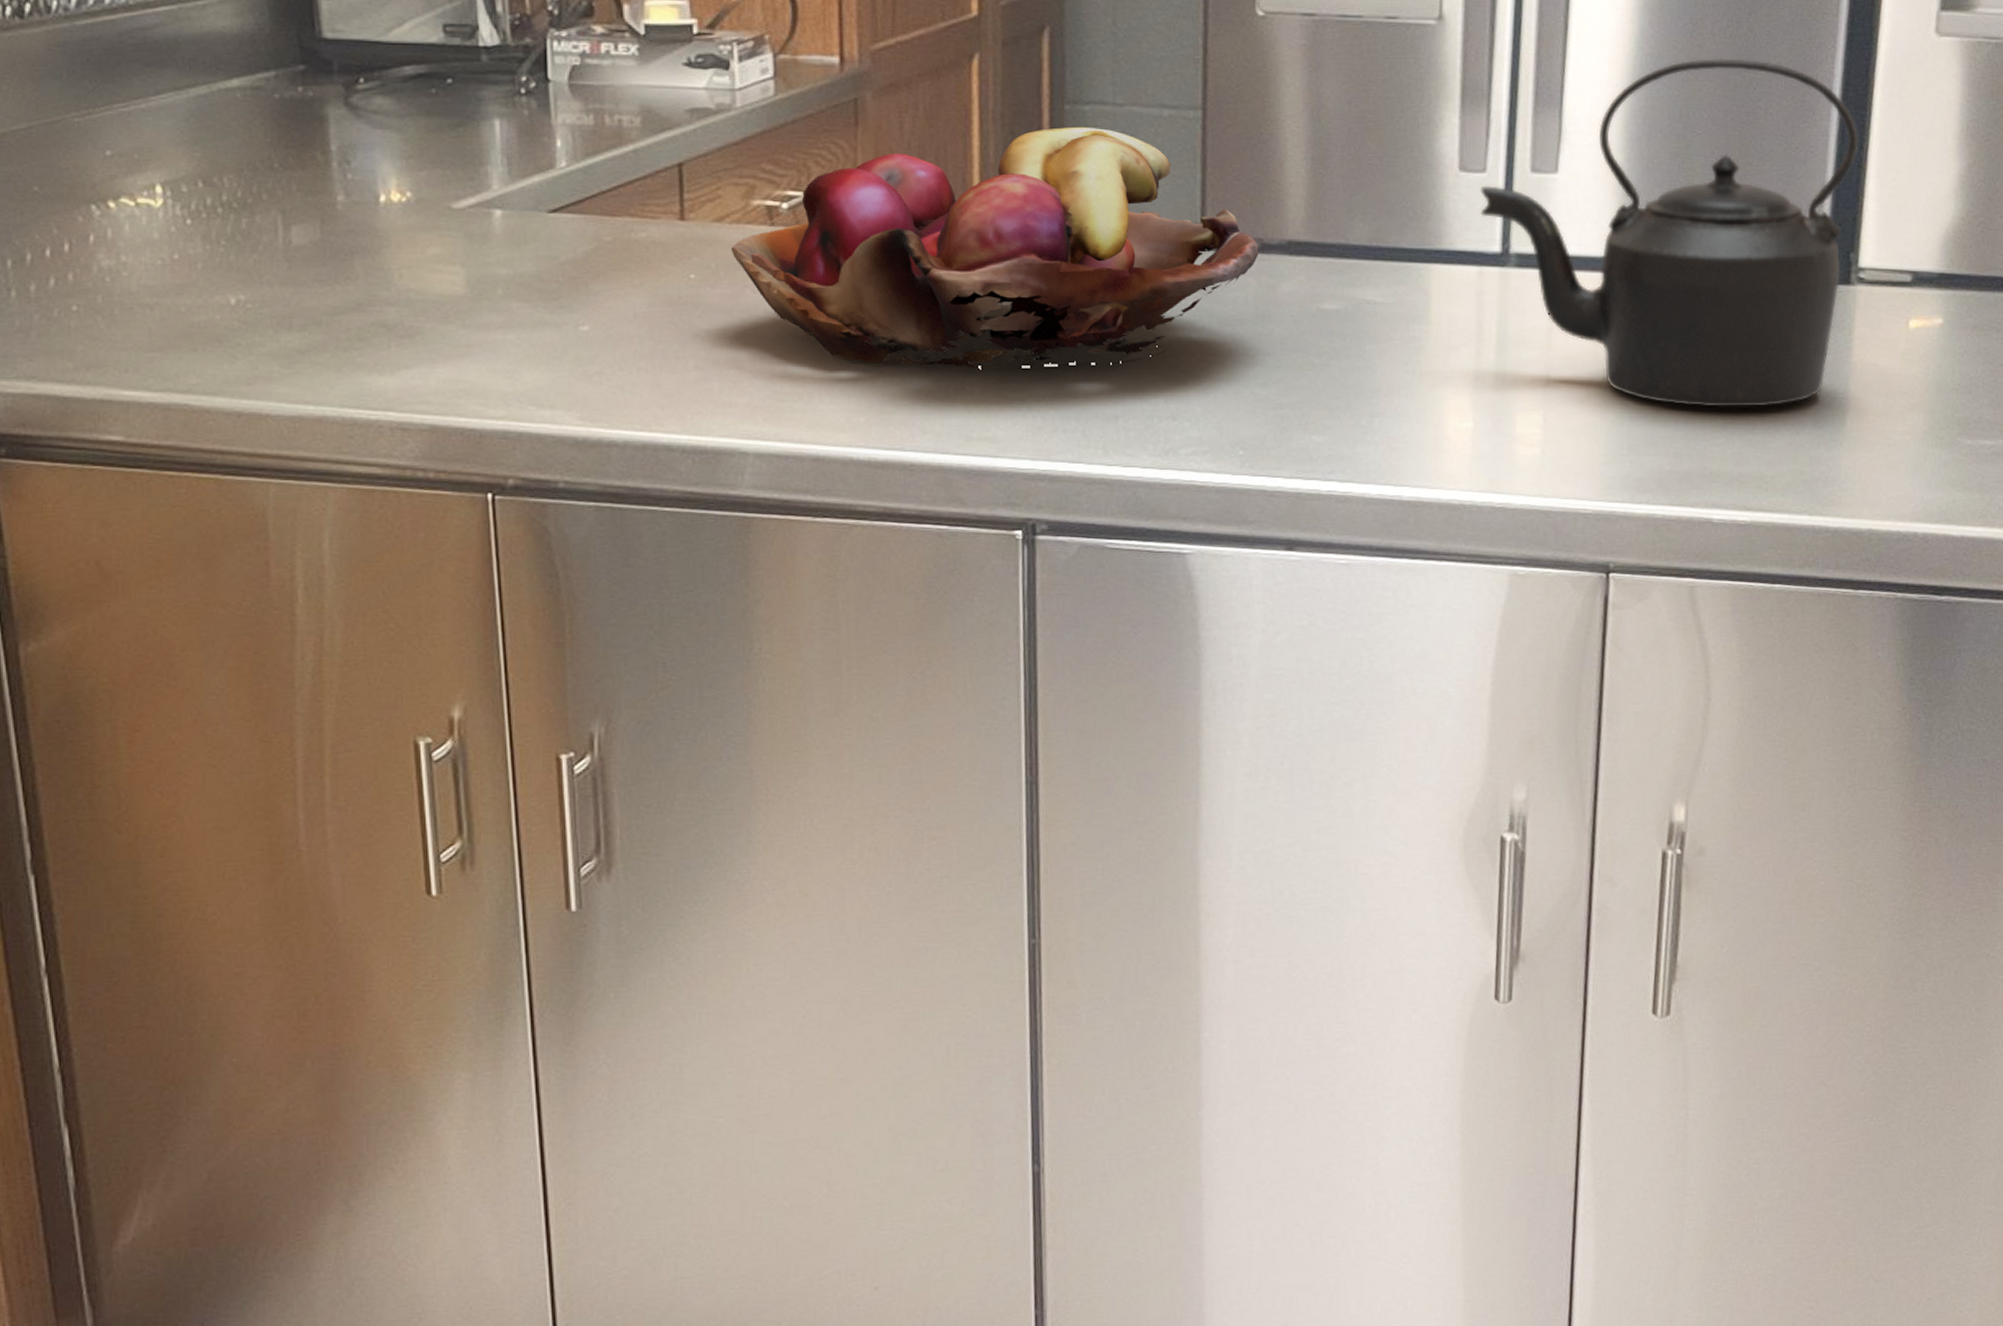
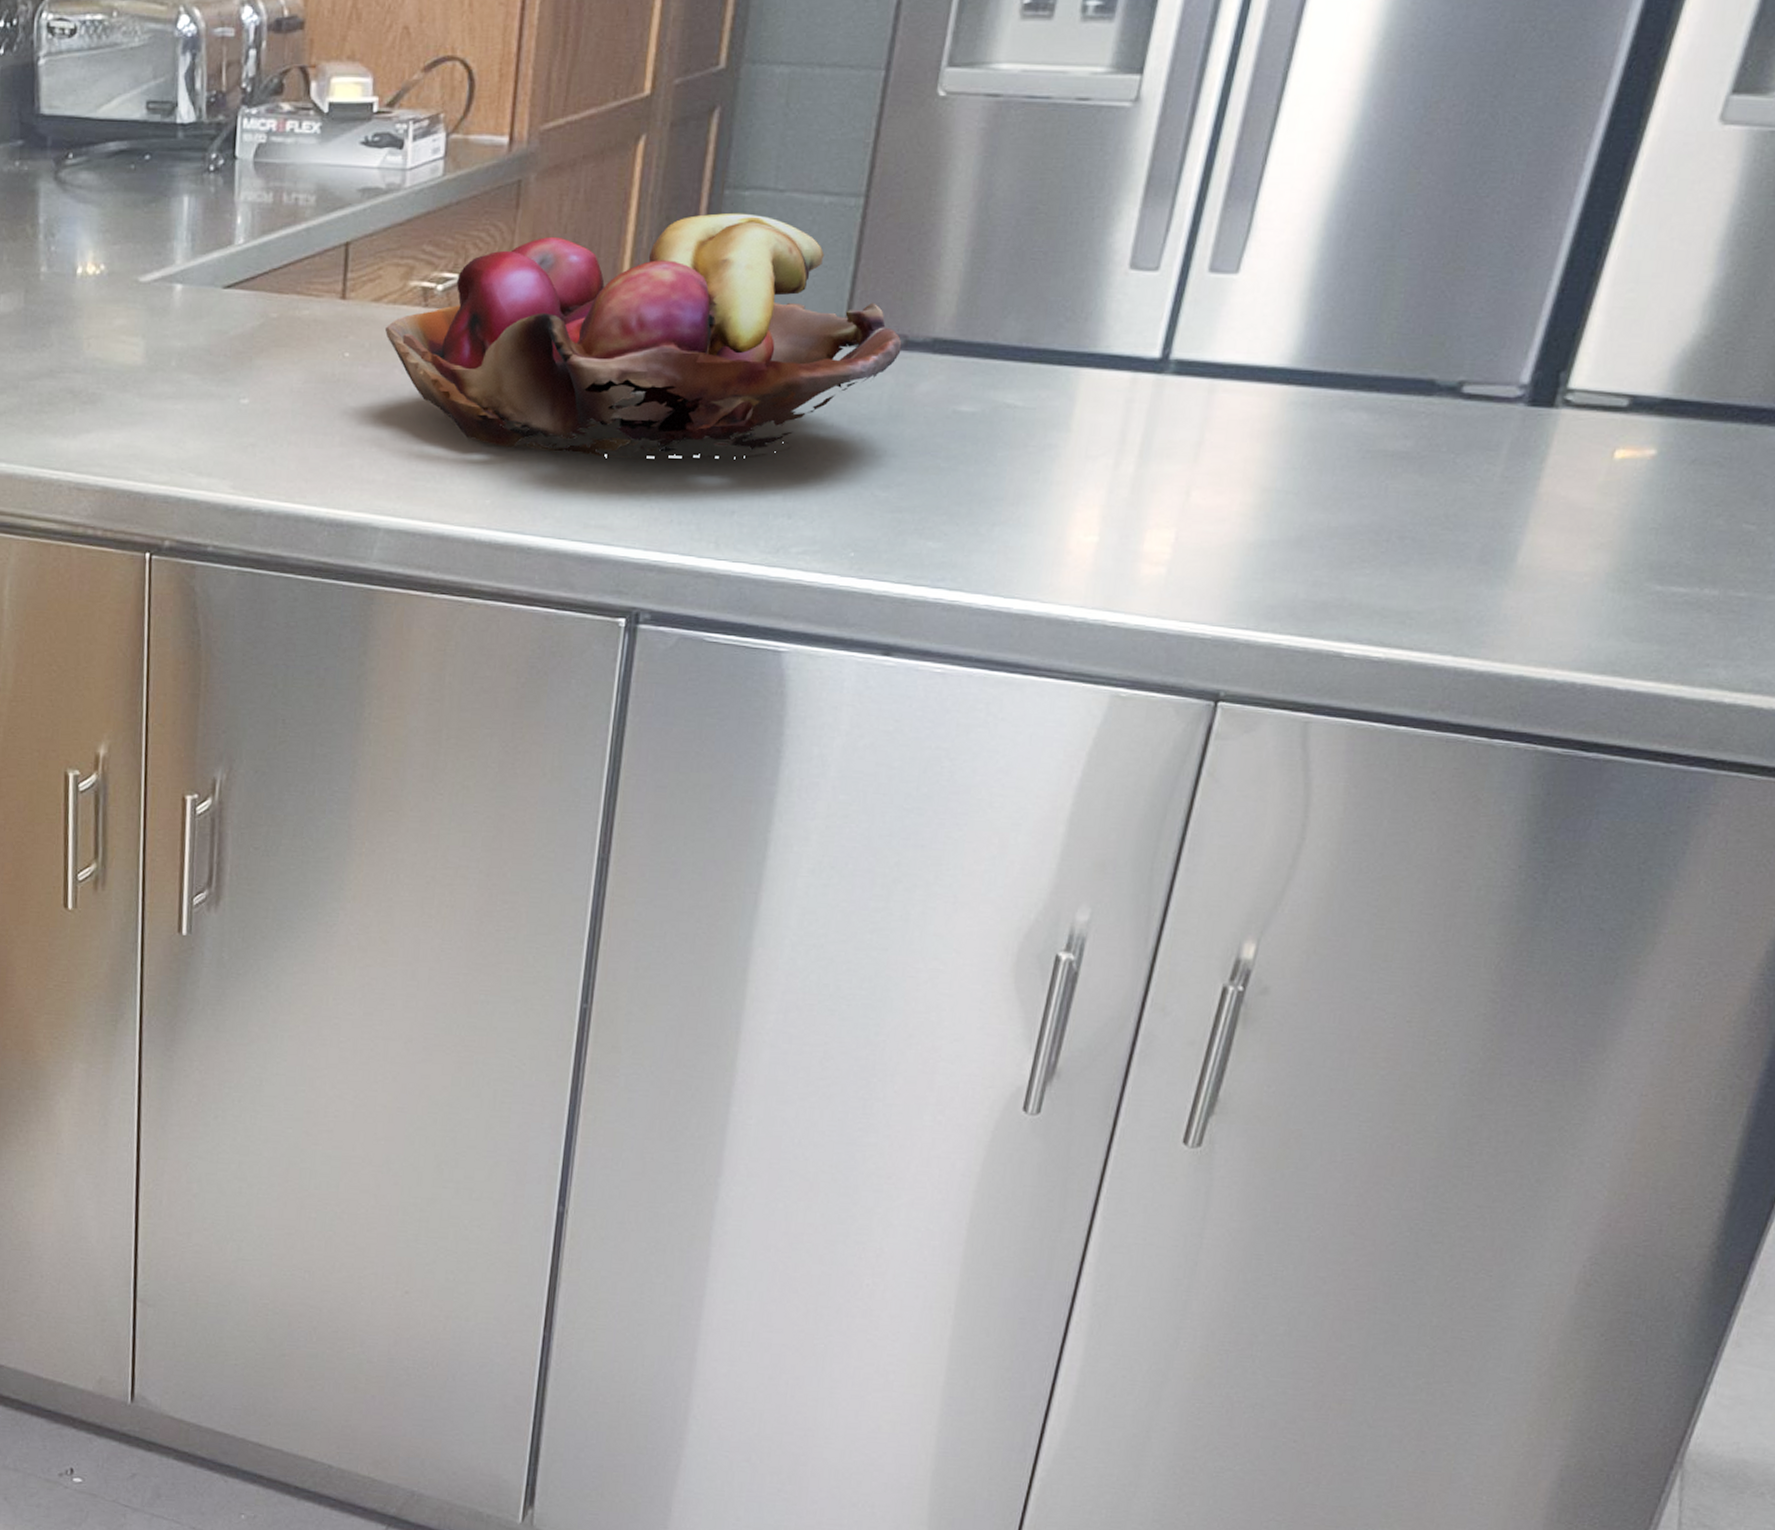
kettle: present [1480,58,1859,408] -> none [1144,147,1599,538]

